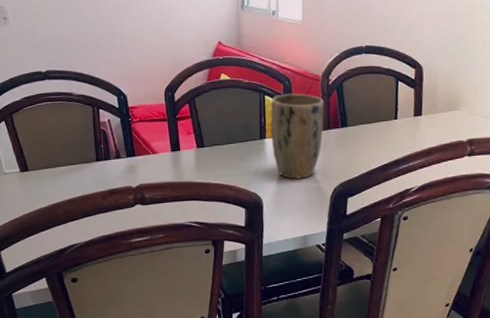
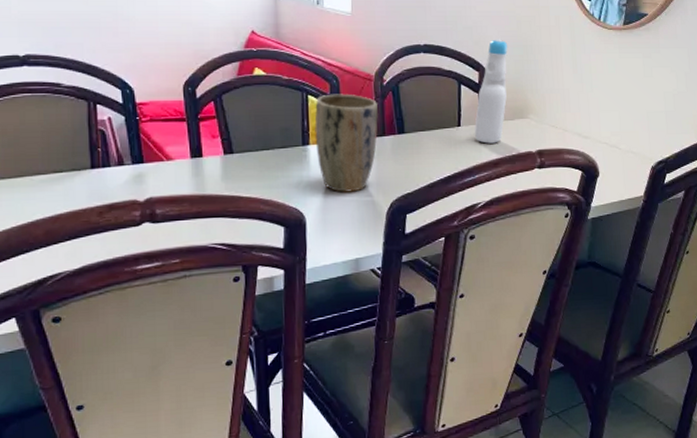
bottle: none [409,37,442,134] -> present [474,39,508,144]

